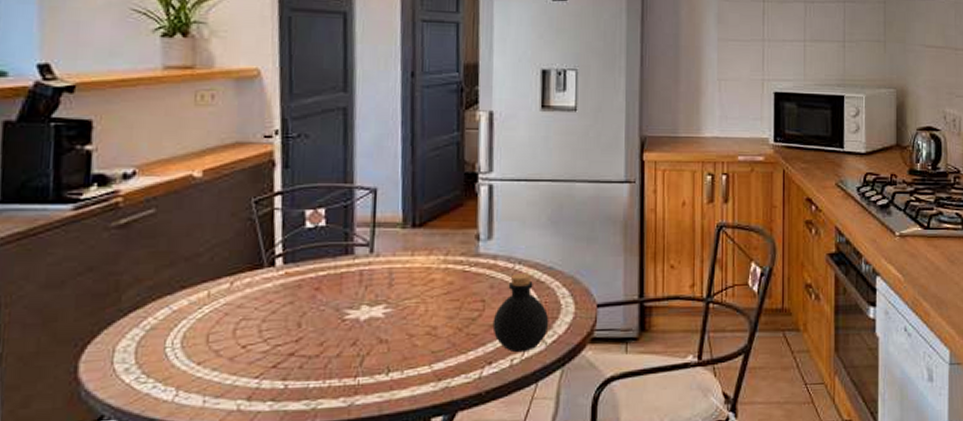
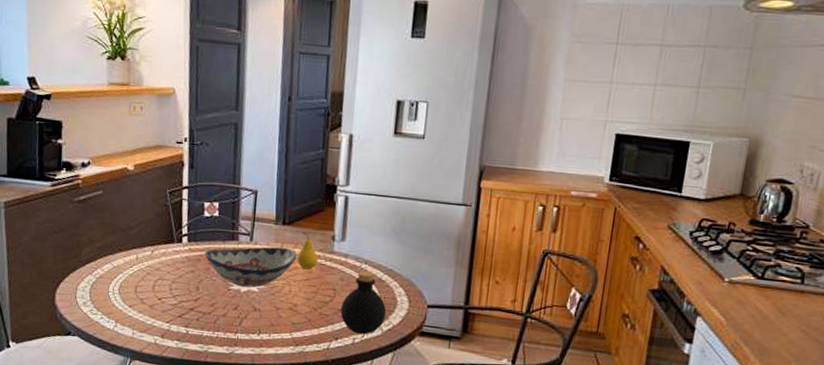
decorative bowl: none [307,255,433,314] -> present [204,246,297,288]
fruit: none [433,234,461,281] -> present [297,232,319,270]

